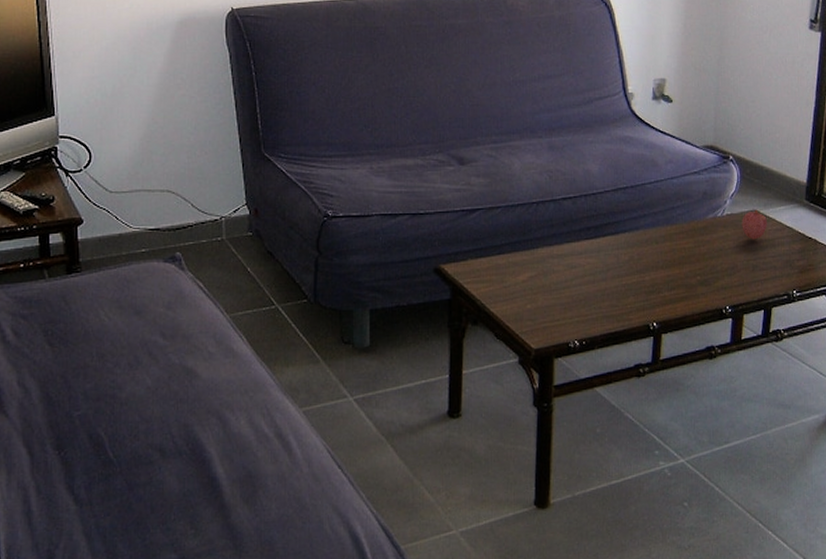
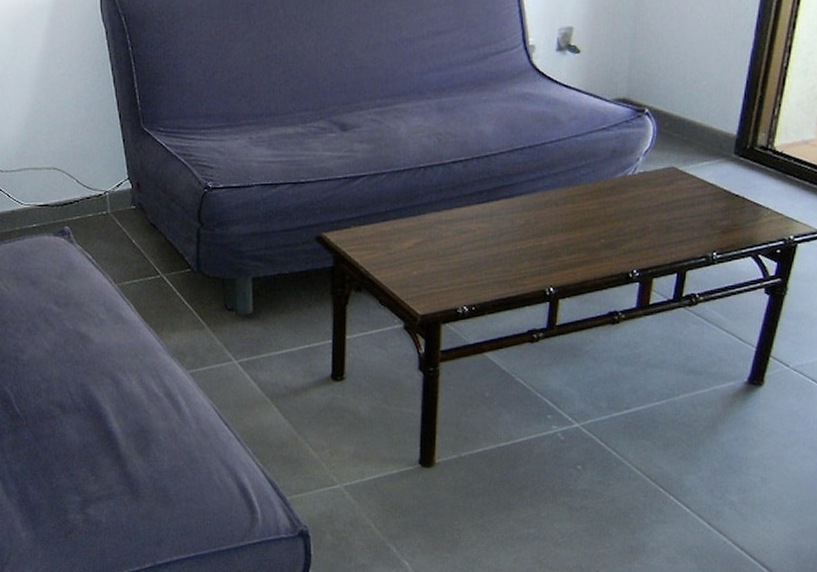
fruit: present [742,209,767,240] -> none [656,166,686,199]

